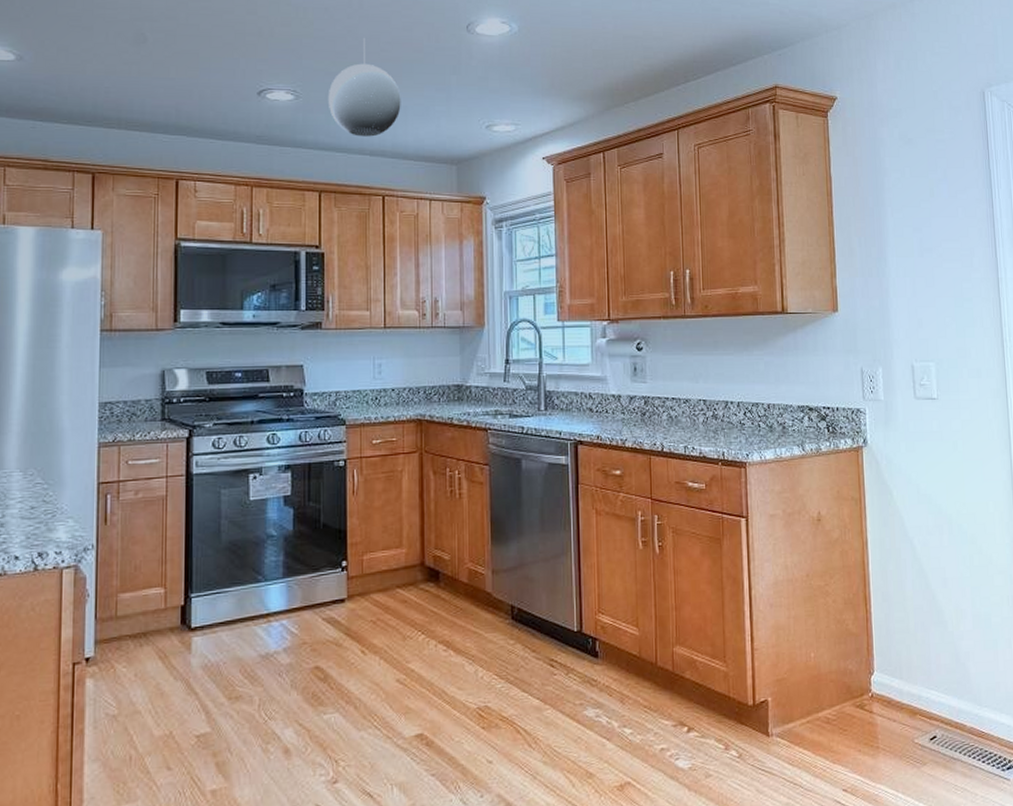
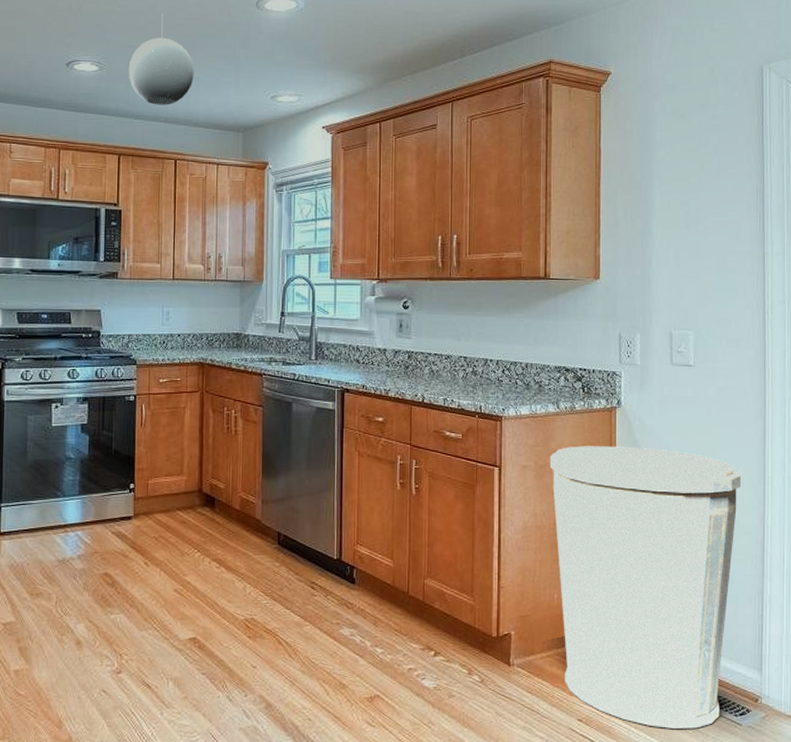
trash can: none [797,487,992,791] -> present [549,446,741,729]

